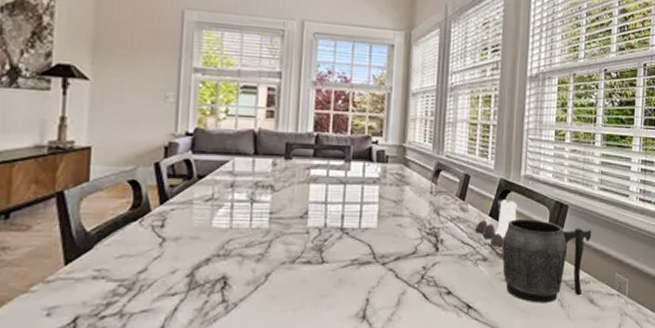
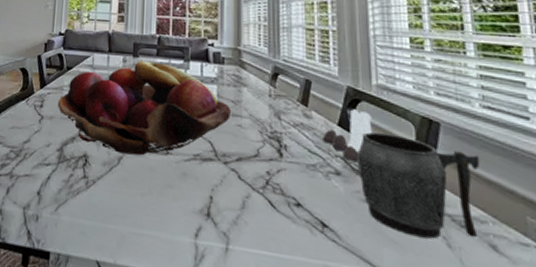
fruit basket: none [185,163,393,269] -> present [57,60,232,156]

